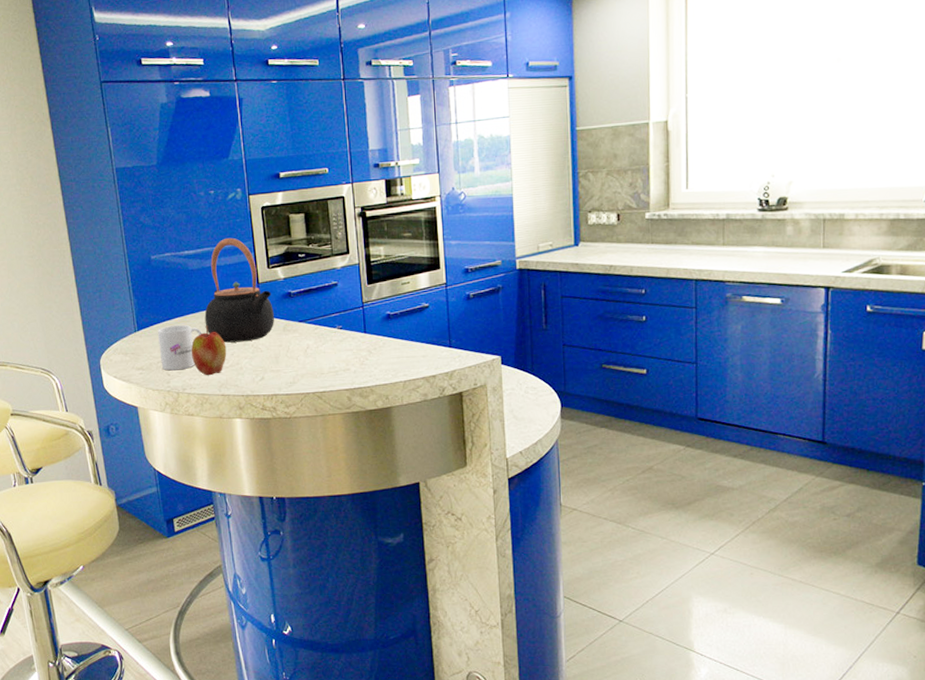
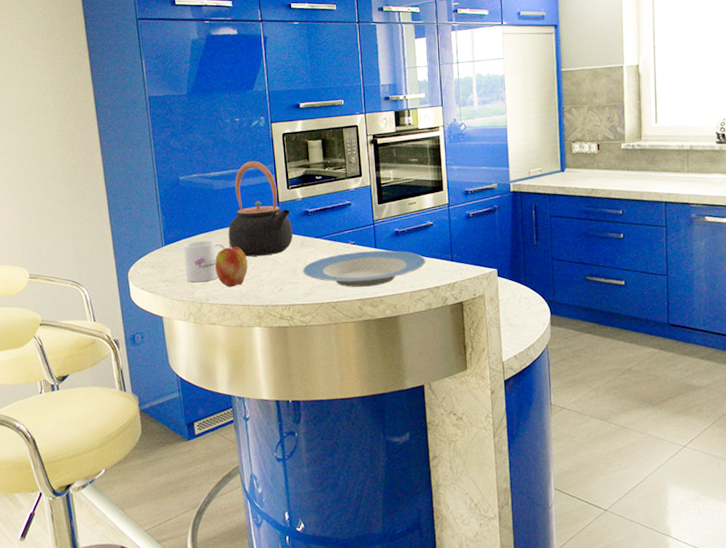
plate: none [285,335,421,376] -> present [302,250,426,287]

